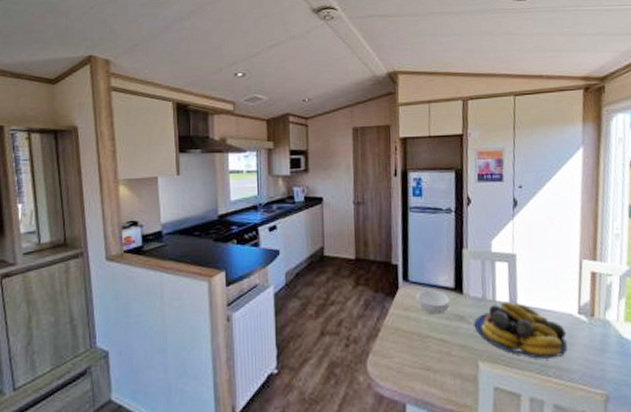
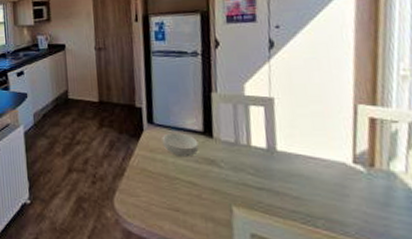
fruit bowl: present [475,301,567,359] -> none [227,147,340,209]

